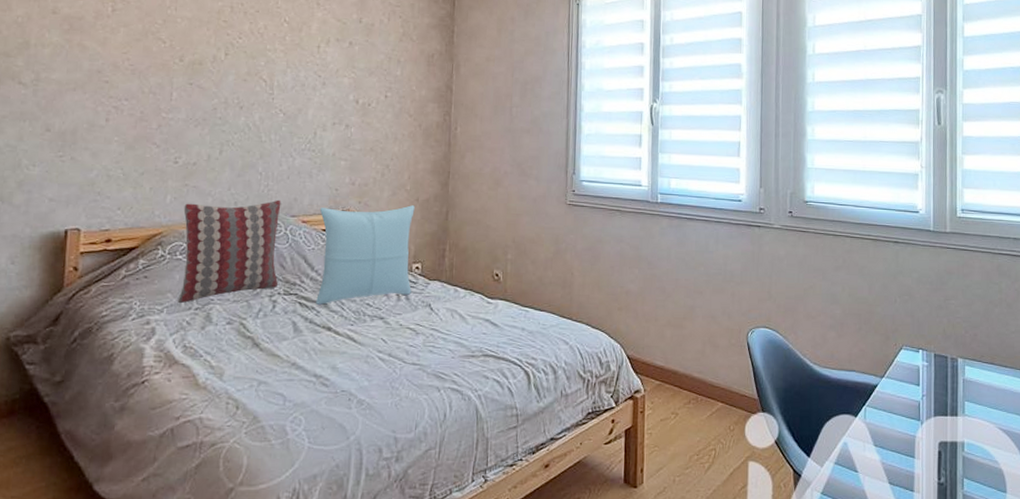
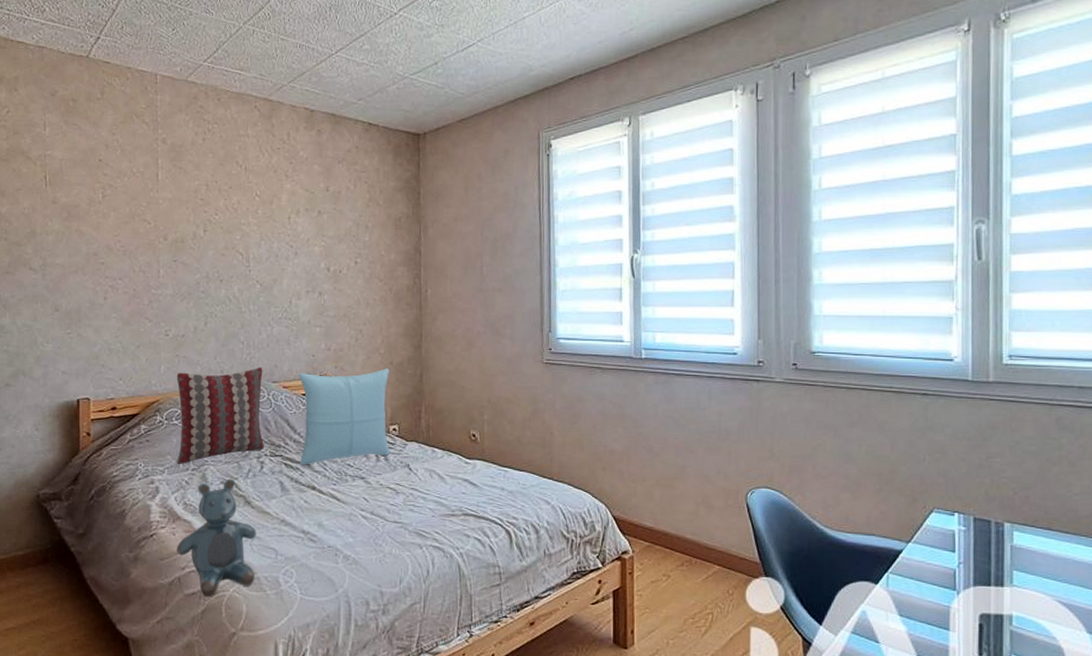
stuffed animal: none [170,319,264,450] -> present [176,478,256,597]

